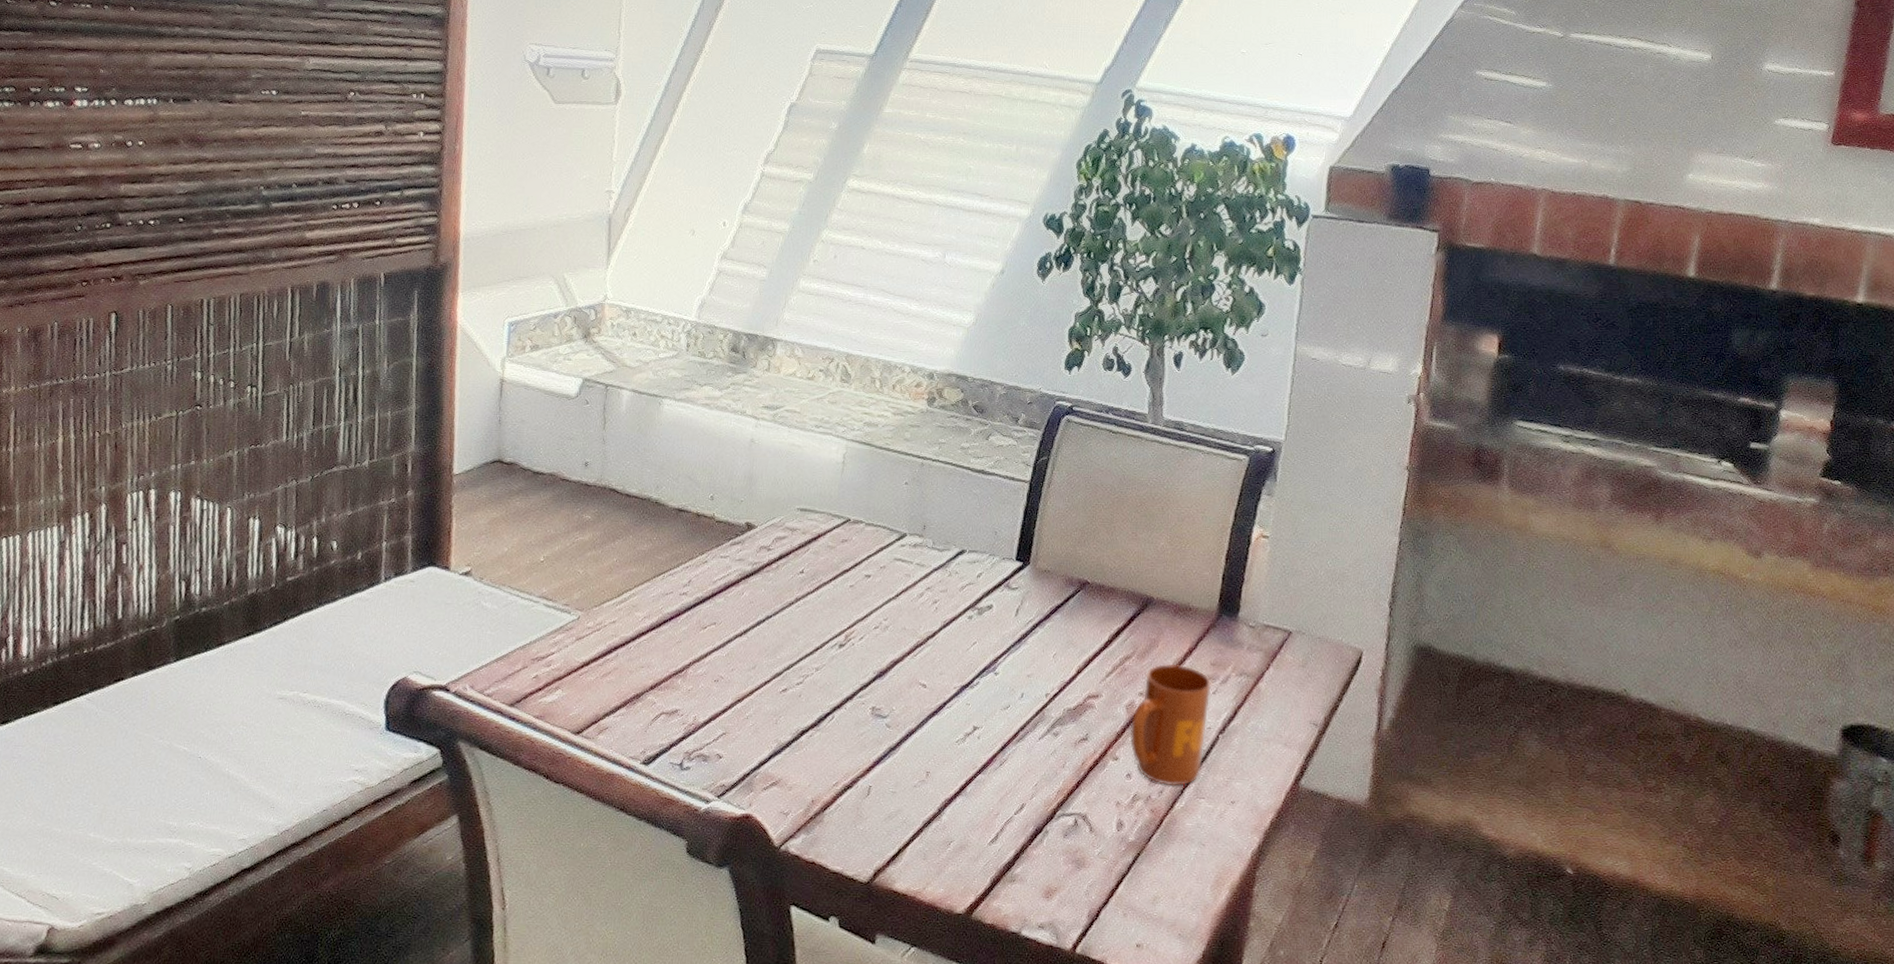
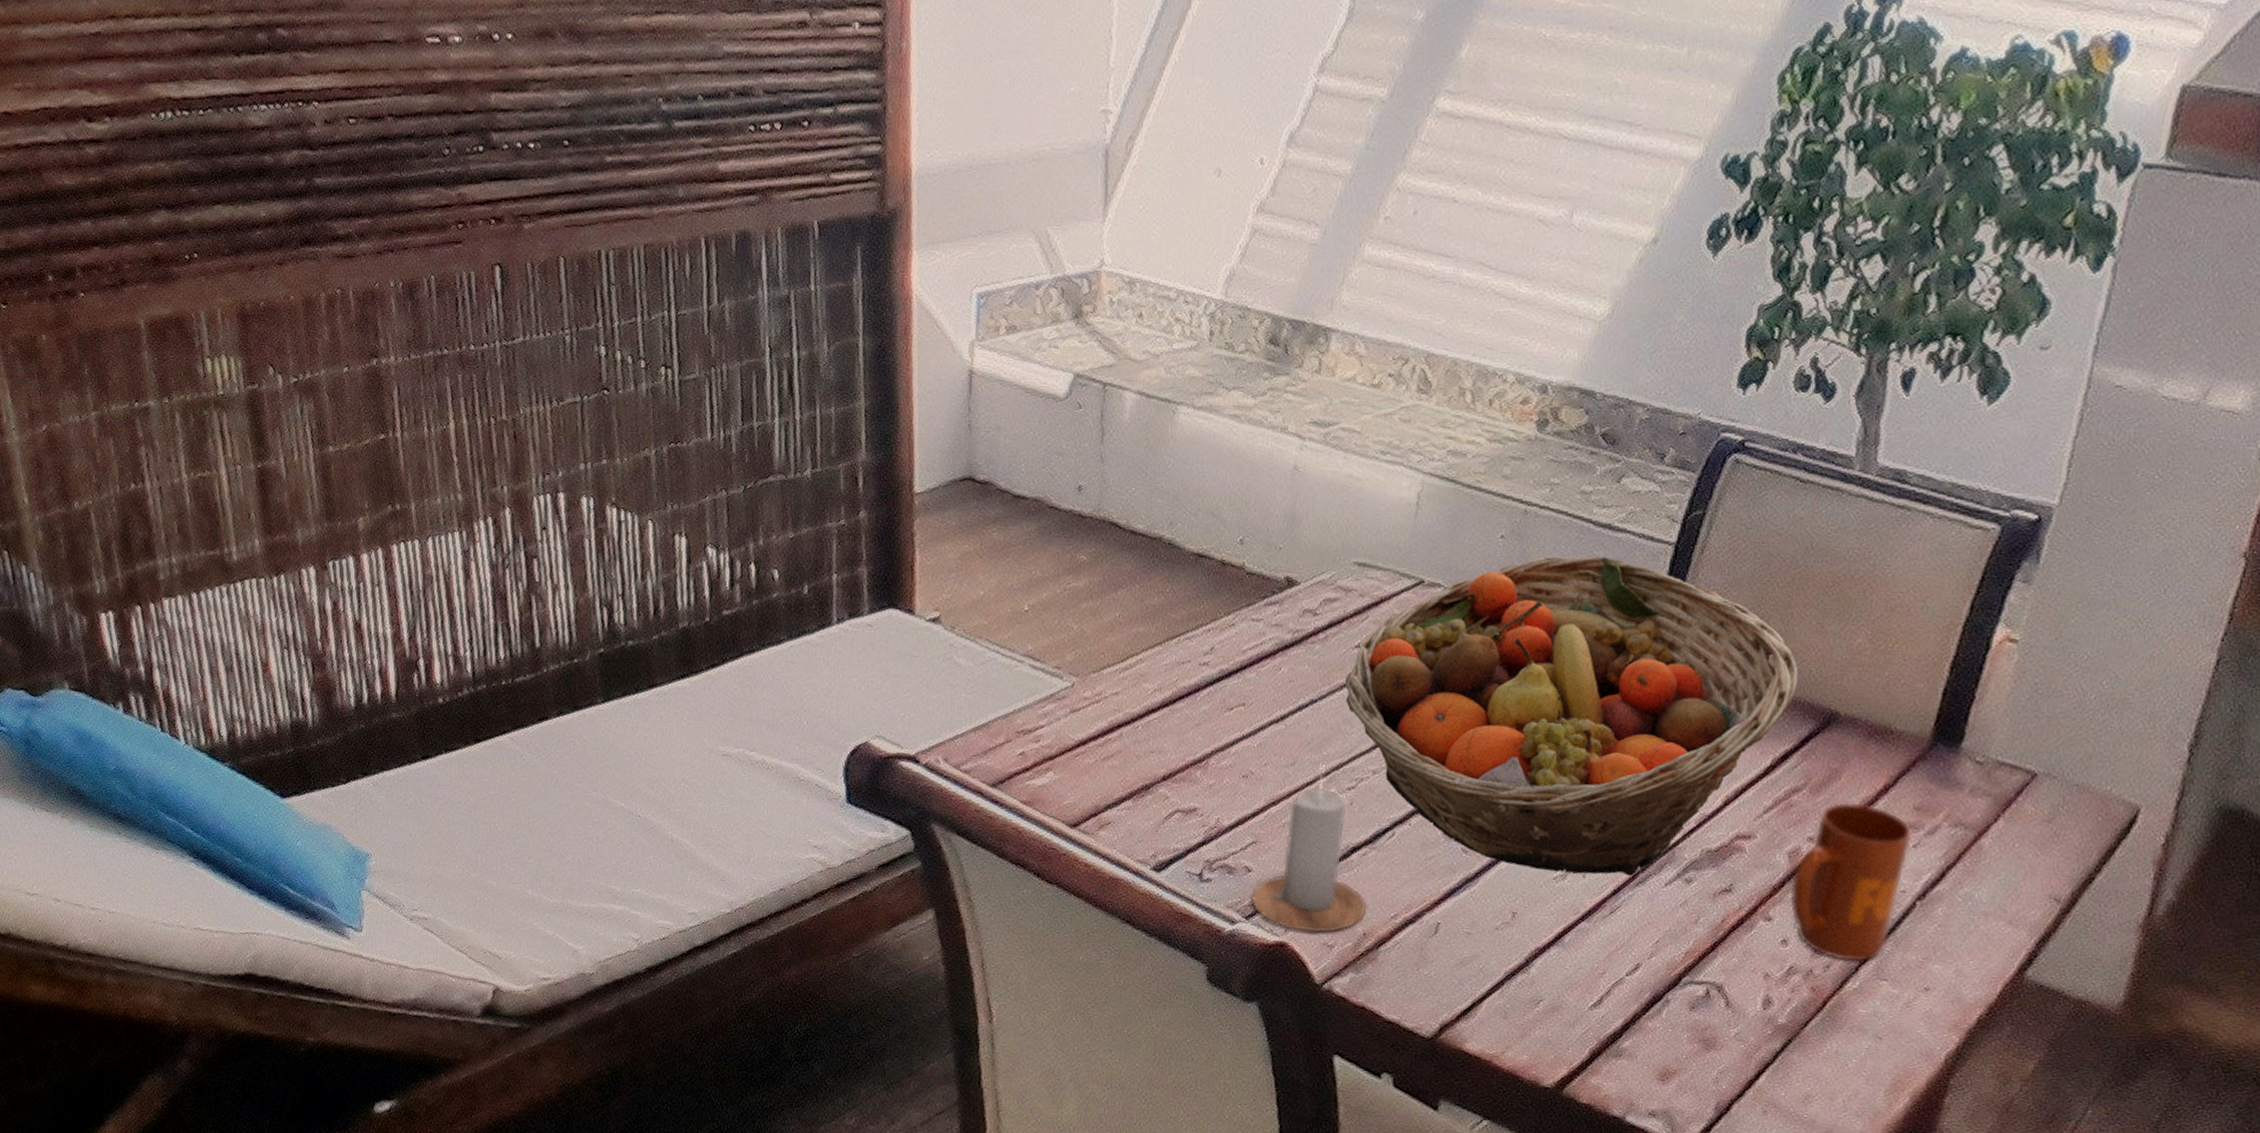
candle: none [722,668,814,804] -> present [1251,766,1367,933]
fruit basket: none [792,493,1123,737] -> present [1344,555,1799,877]

